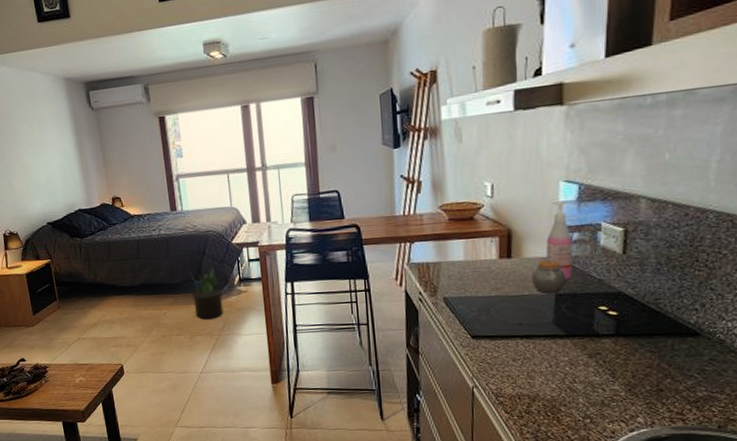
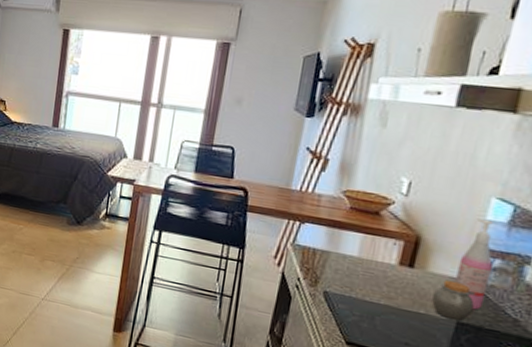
planter: present [190,266,224,320] -> none [52,193,86,248]

